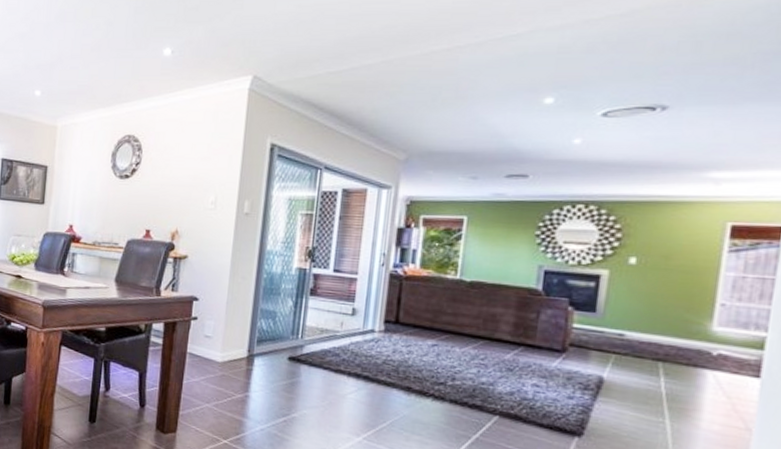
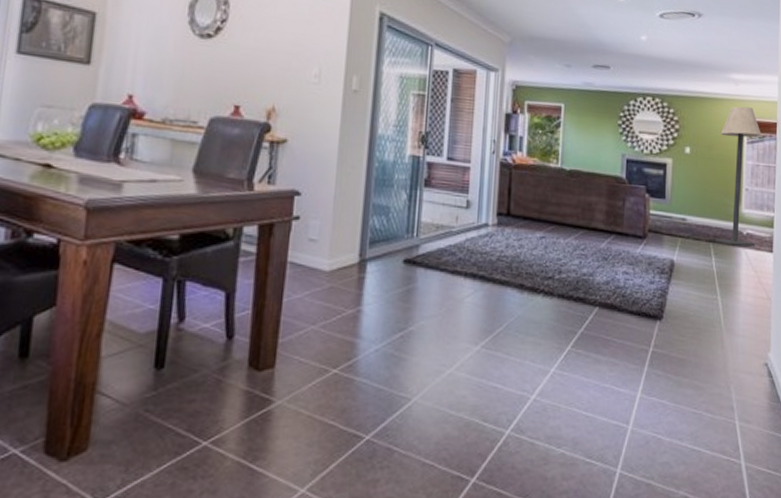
floor lamp: none [665,209,754,370] -> present [714,106,761,247]

